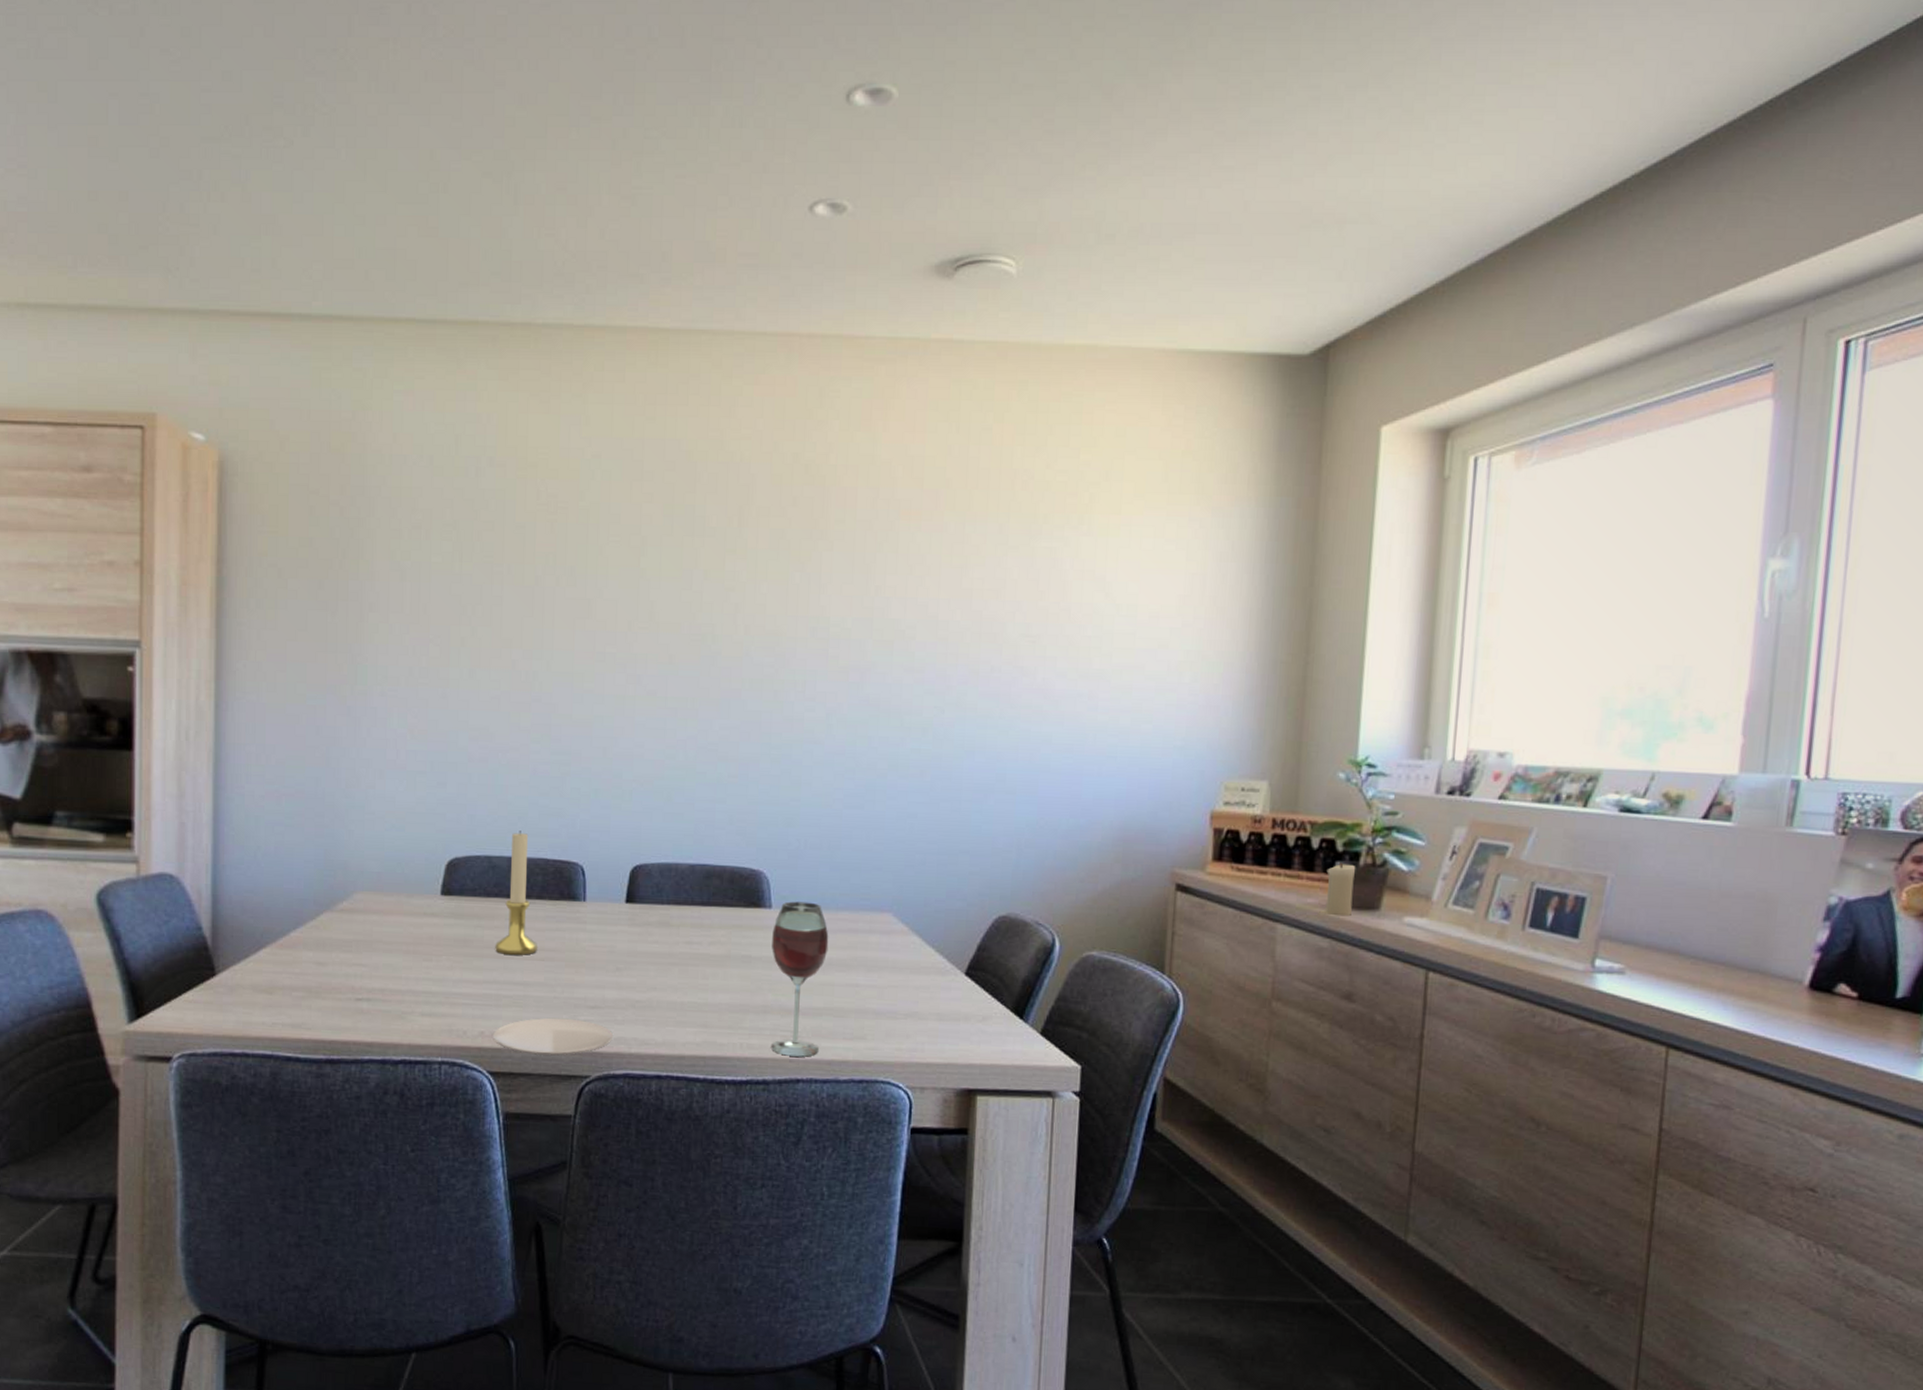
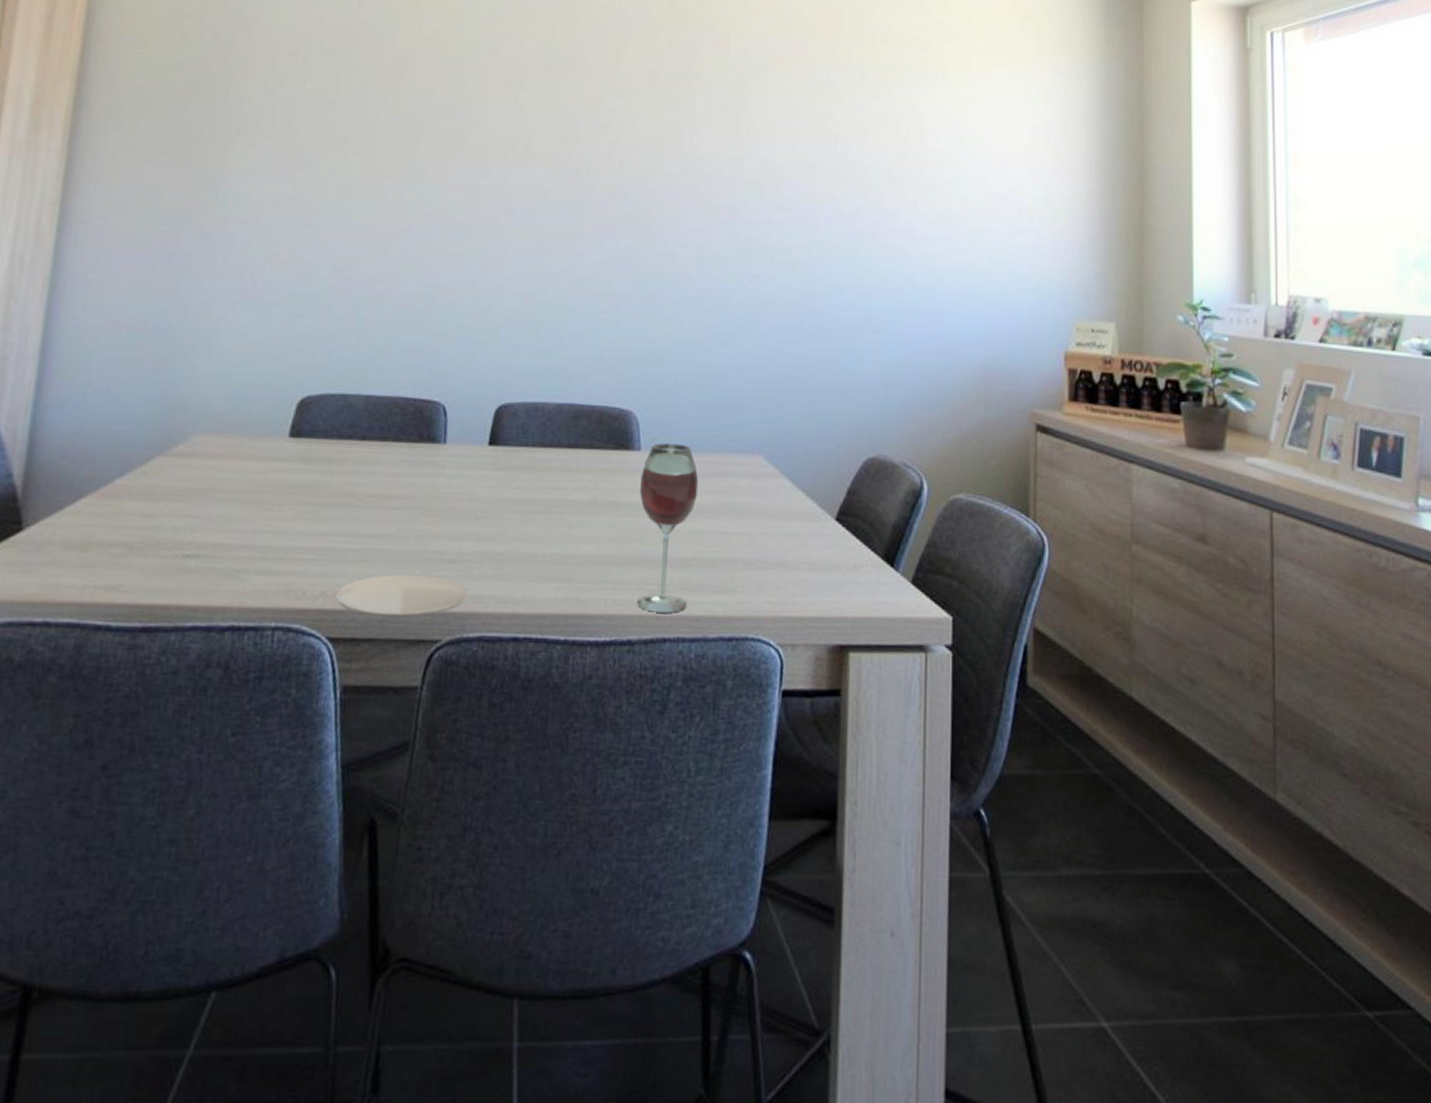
candle holder: present [495,830,538,955] -> none [344,367,392,504]
candle: present [1319,862,1356,917] -> none [1169,403,1200,457]

